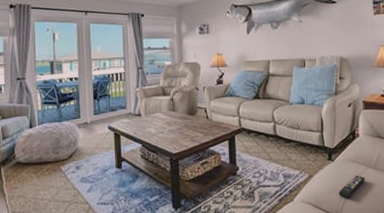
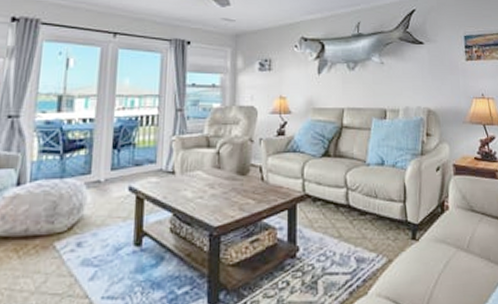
remote control: present [338,175,365,199] -> none [424,259,456,292]

